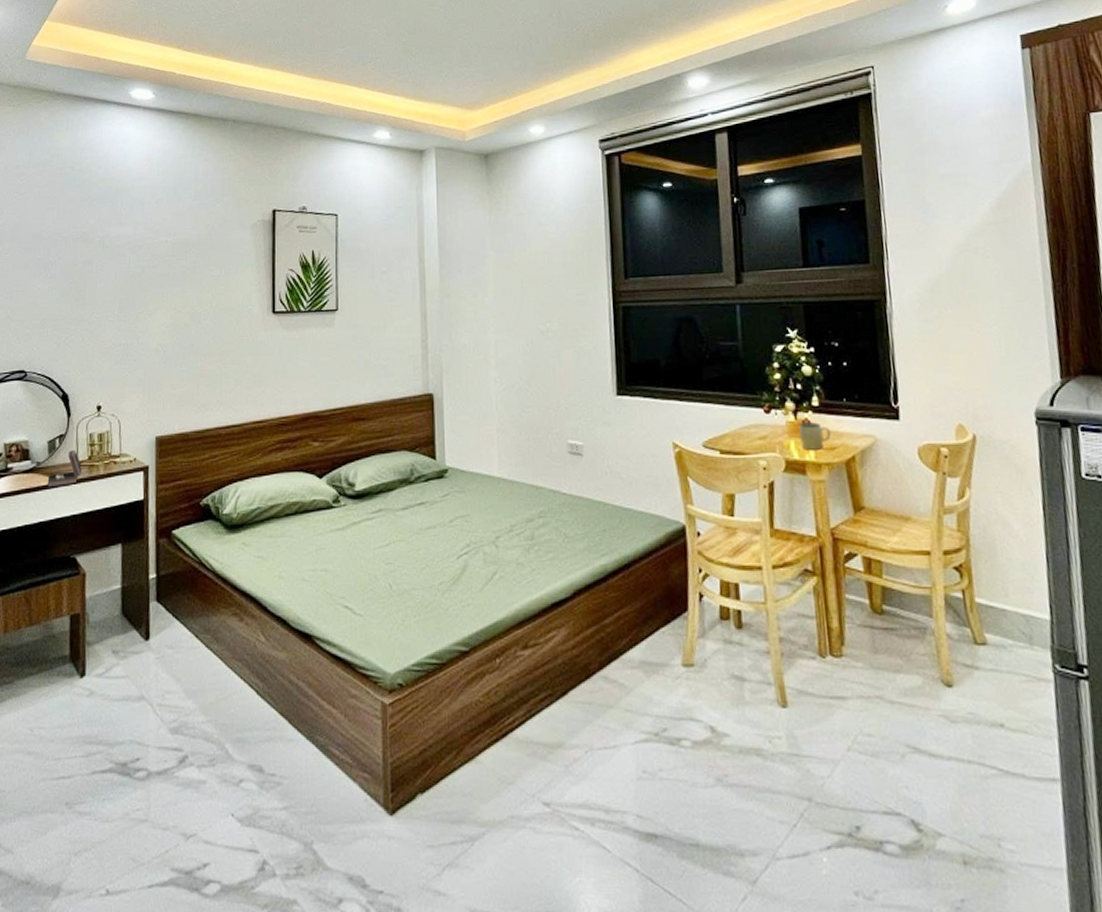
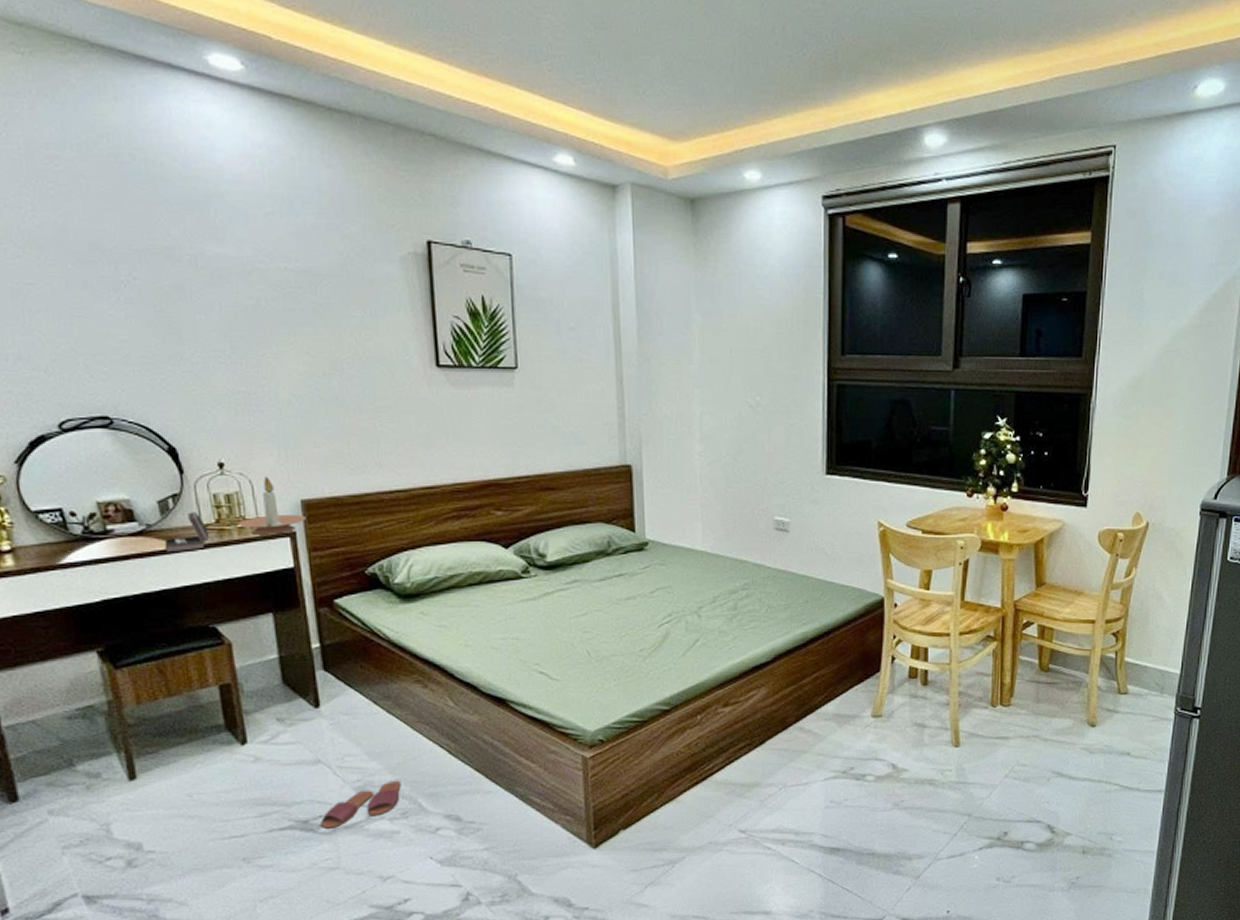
candle holder: none [104,416,158,470] -> present [237,476,306,535]
slippers: none [137,722,212,774] -> present [321,780,401,829]
mug: present [799,422,831,450] -> none [997,507,1025,532]

